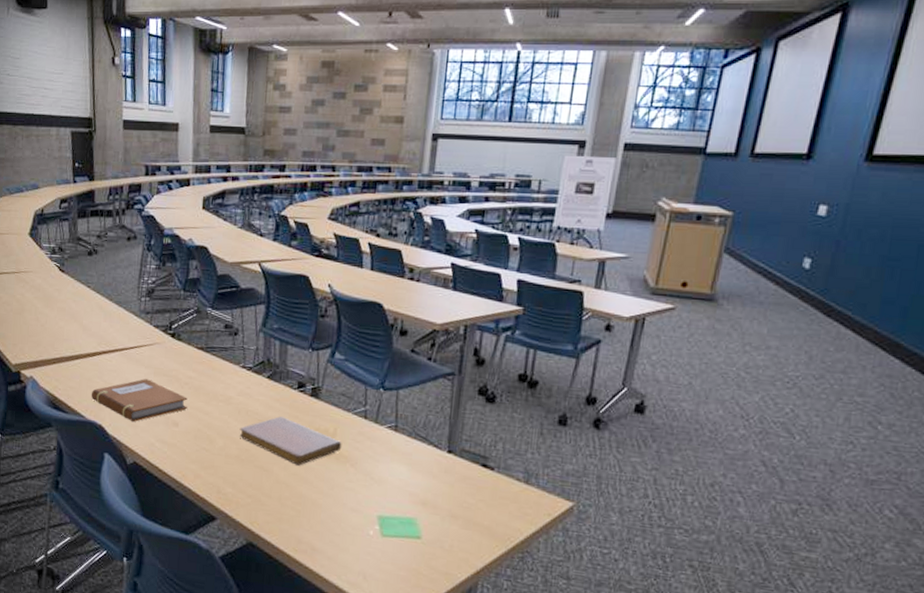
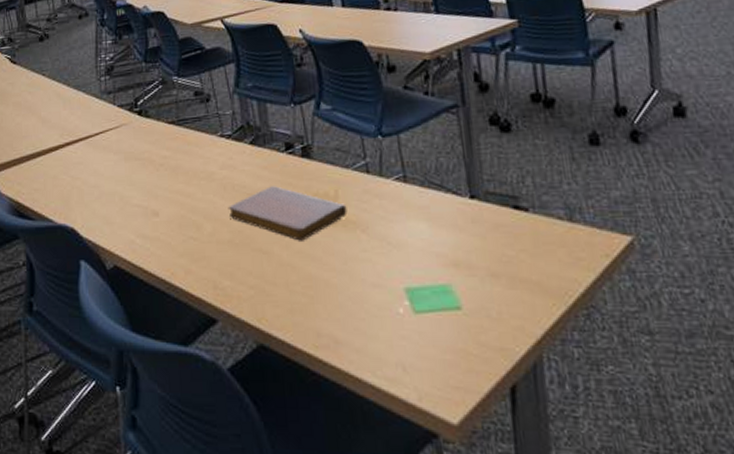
notebook: present [91,379,188,422] -> none [58,167,167,218]

